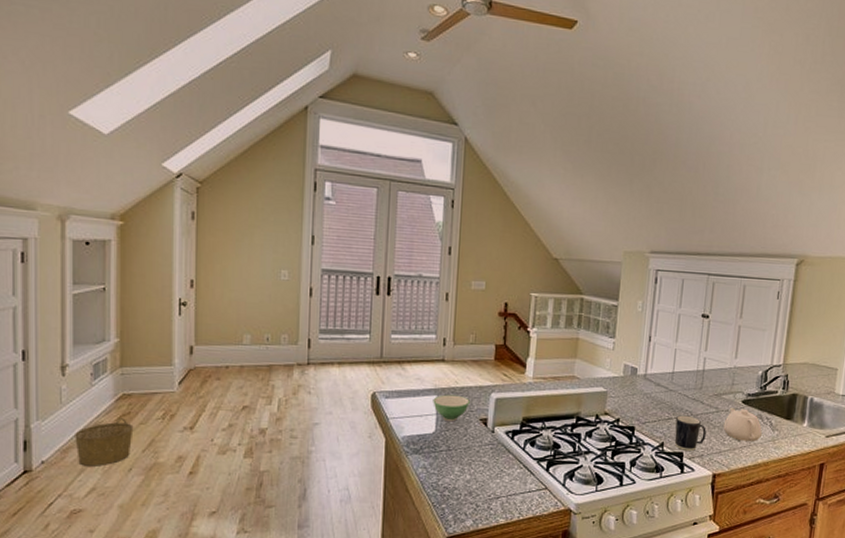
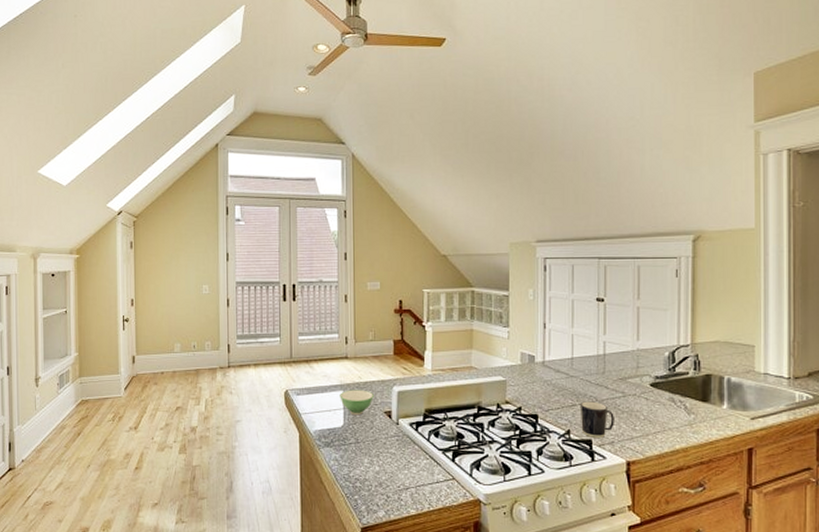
basket: present [75,418,134,466] -> none [46,421,91,464]
teapot: present [723,408,762,441] -> none [632,392,676,426]

